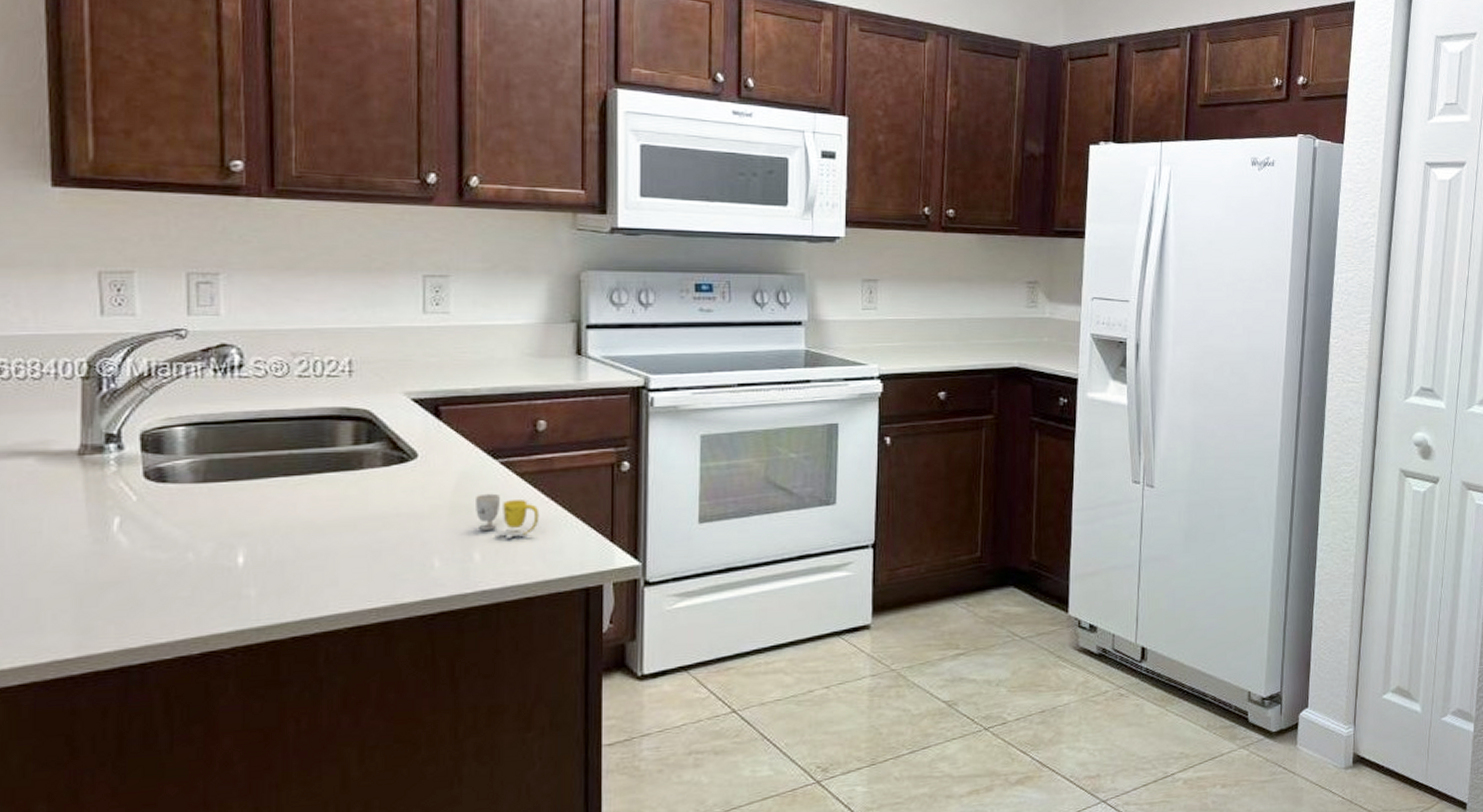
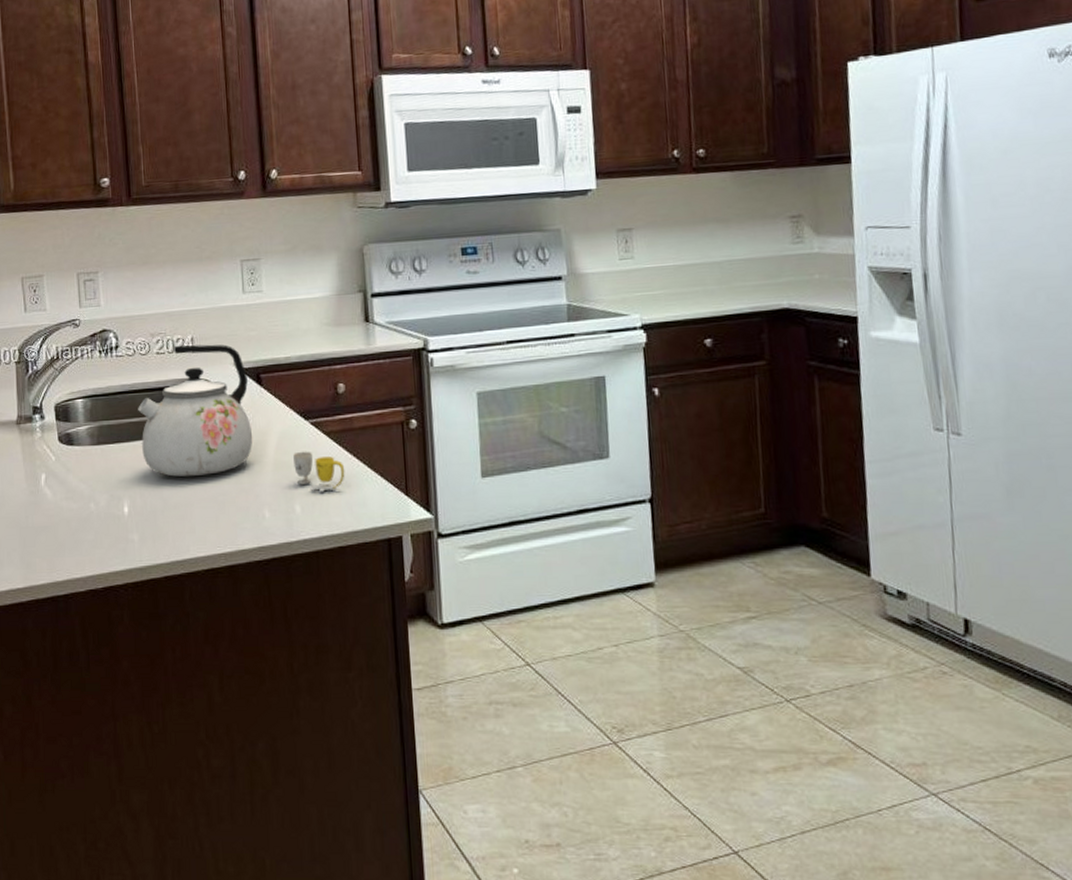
kettle: none [267,368,425,522] -> present [138,344,253,477]

